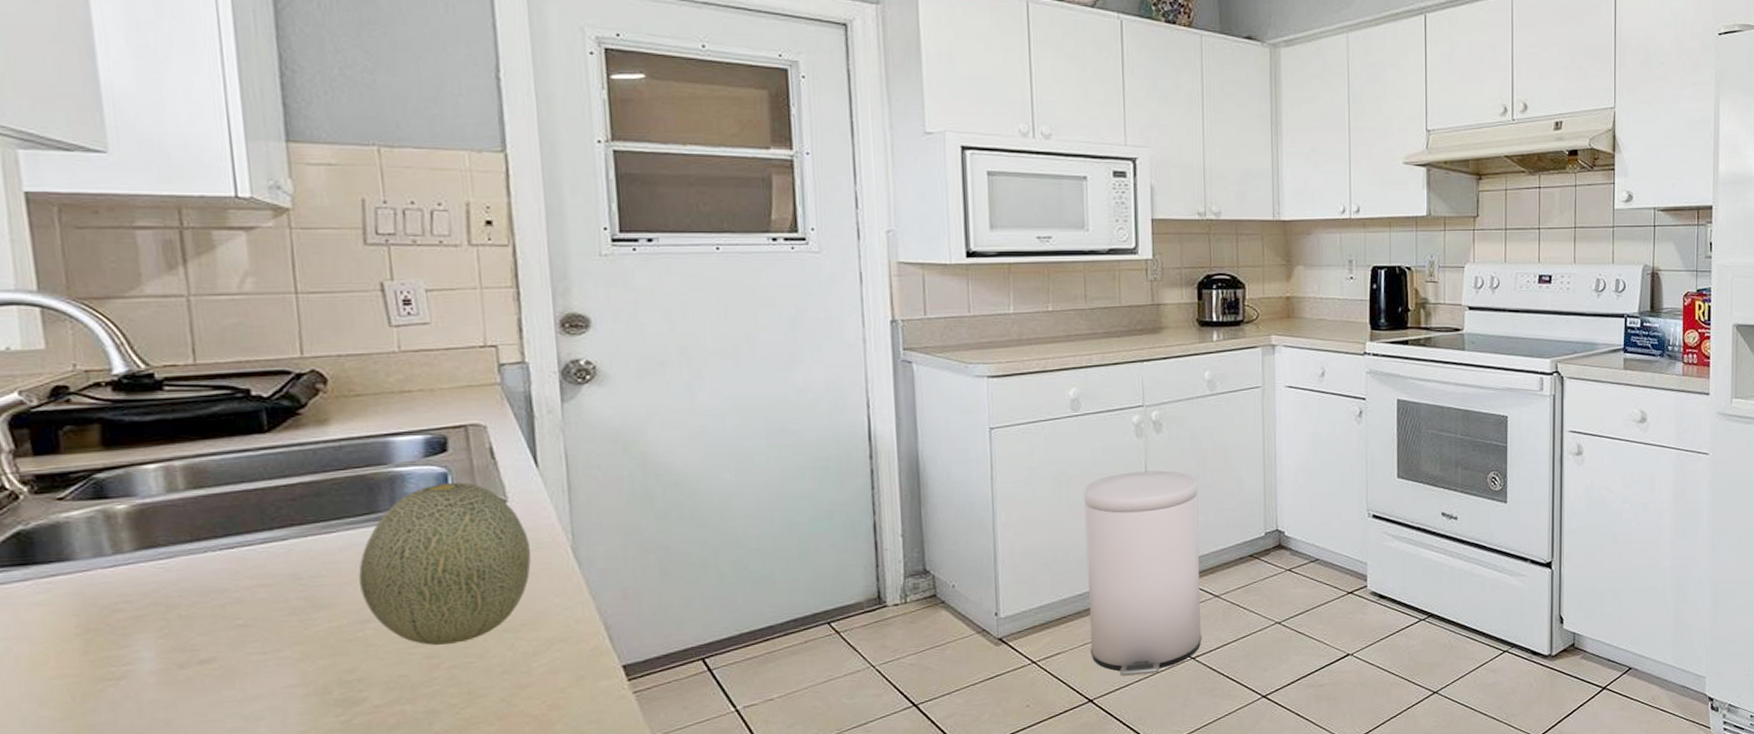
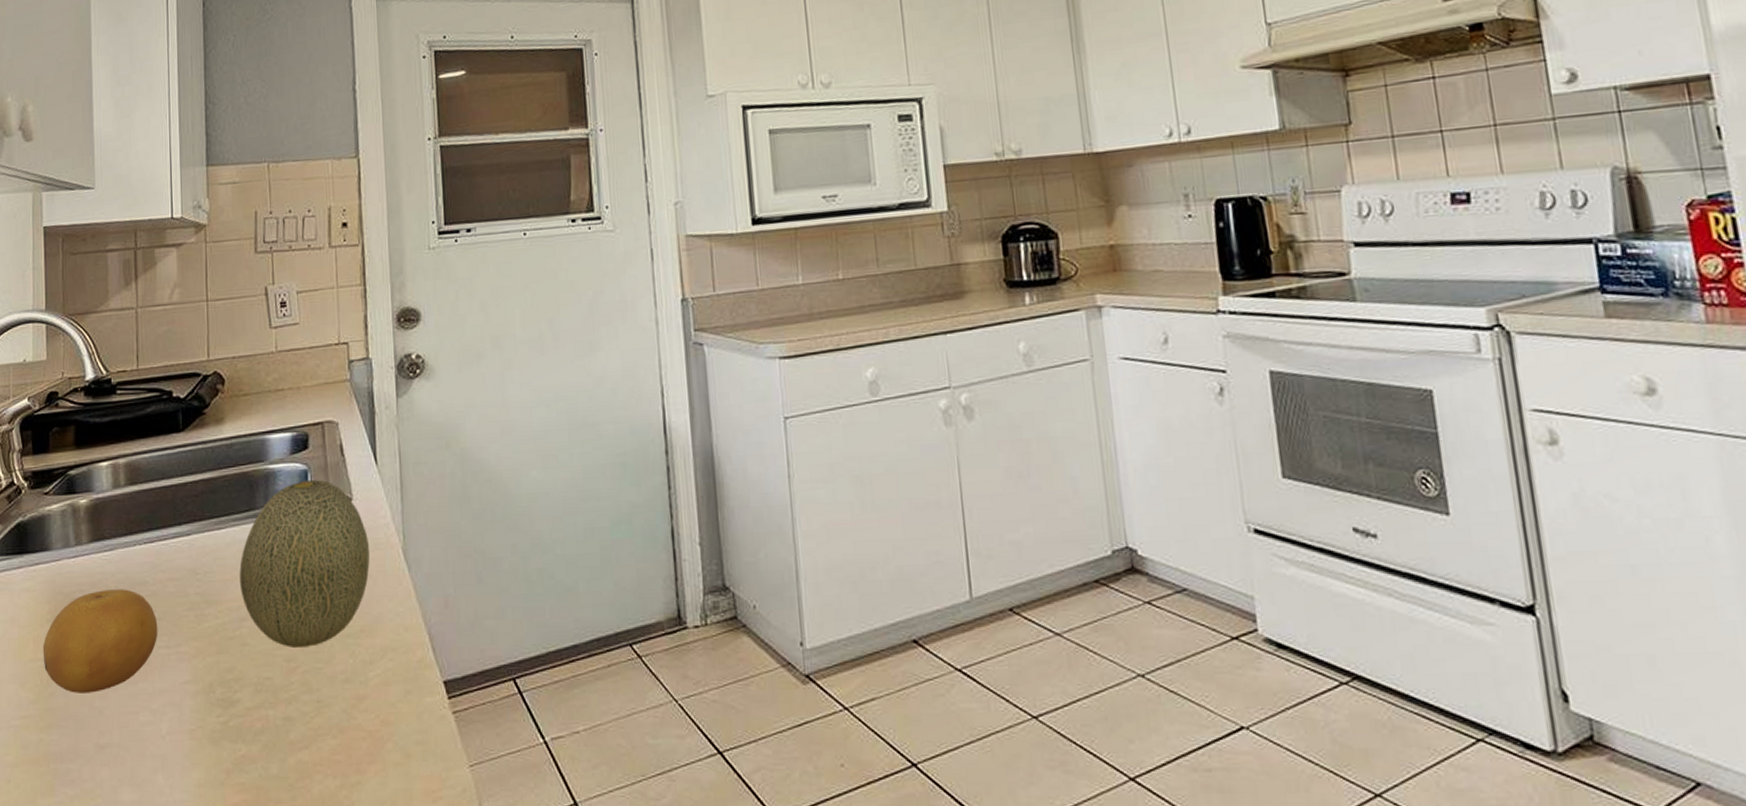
fruit: none [71,597,247,708] -> present [42,589,158,693]
pedal bin: present [1084,470,1202,677] -> none [889,467,1044,735]

